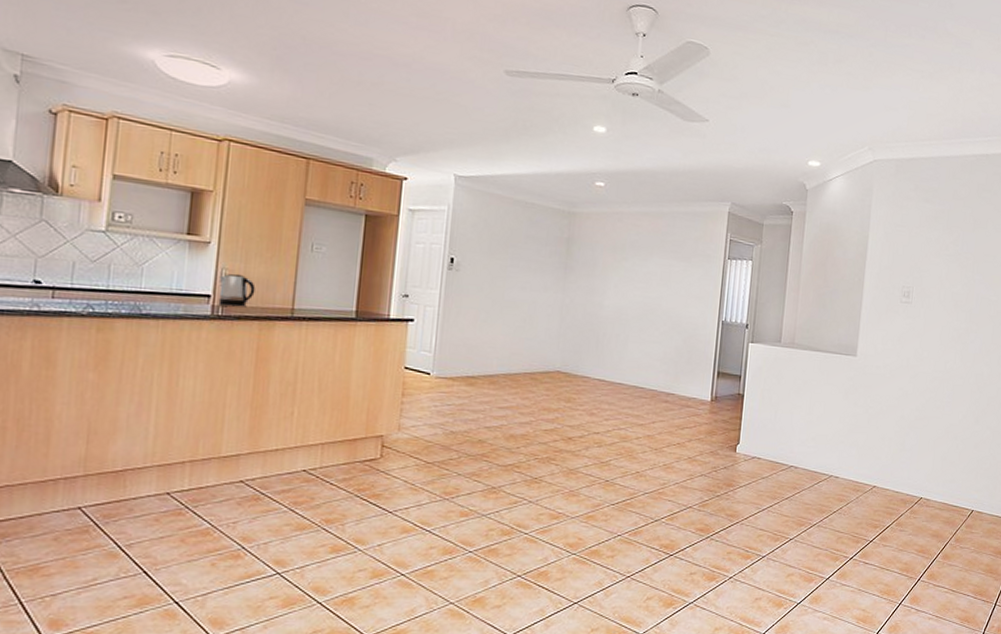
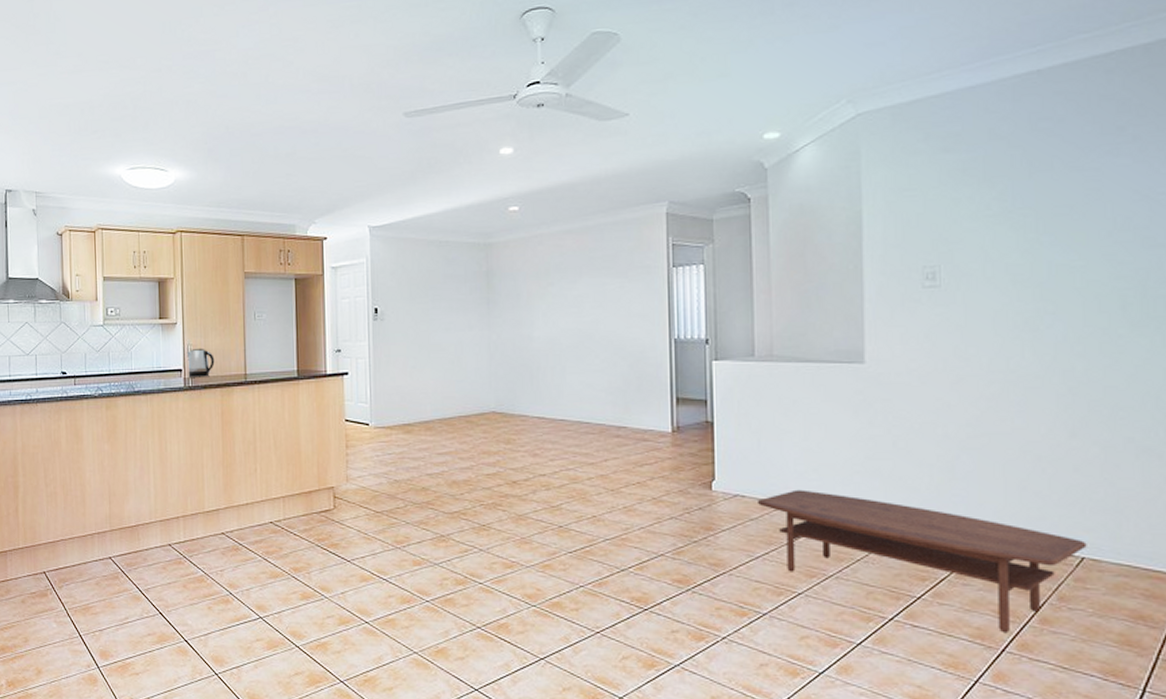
coffee table: none [768,454,976,567] -> present [756,489,1087,634]

